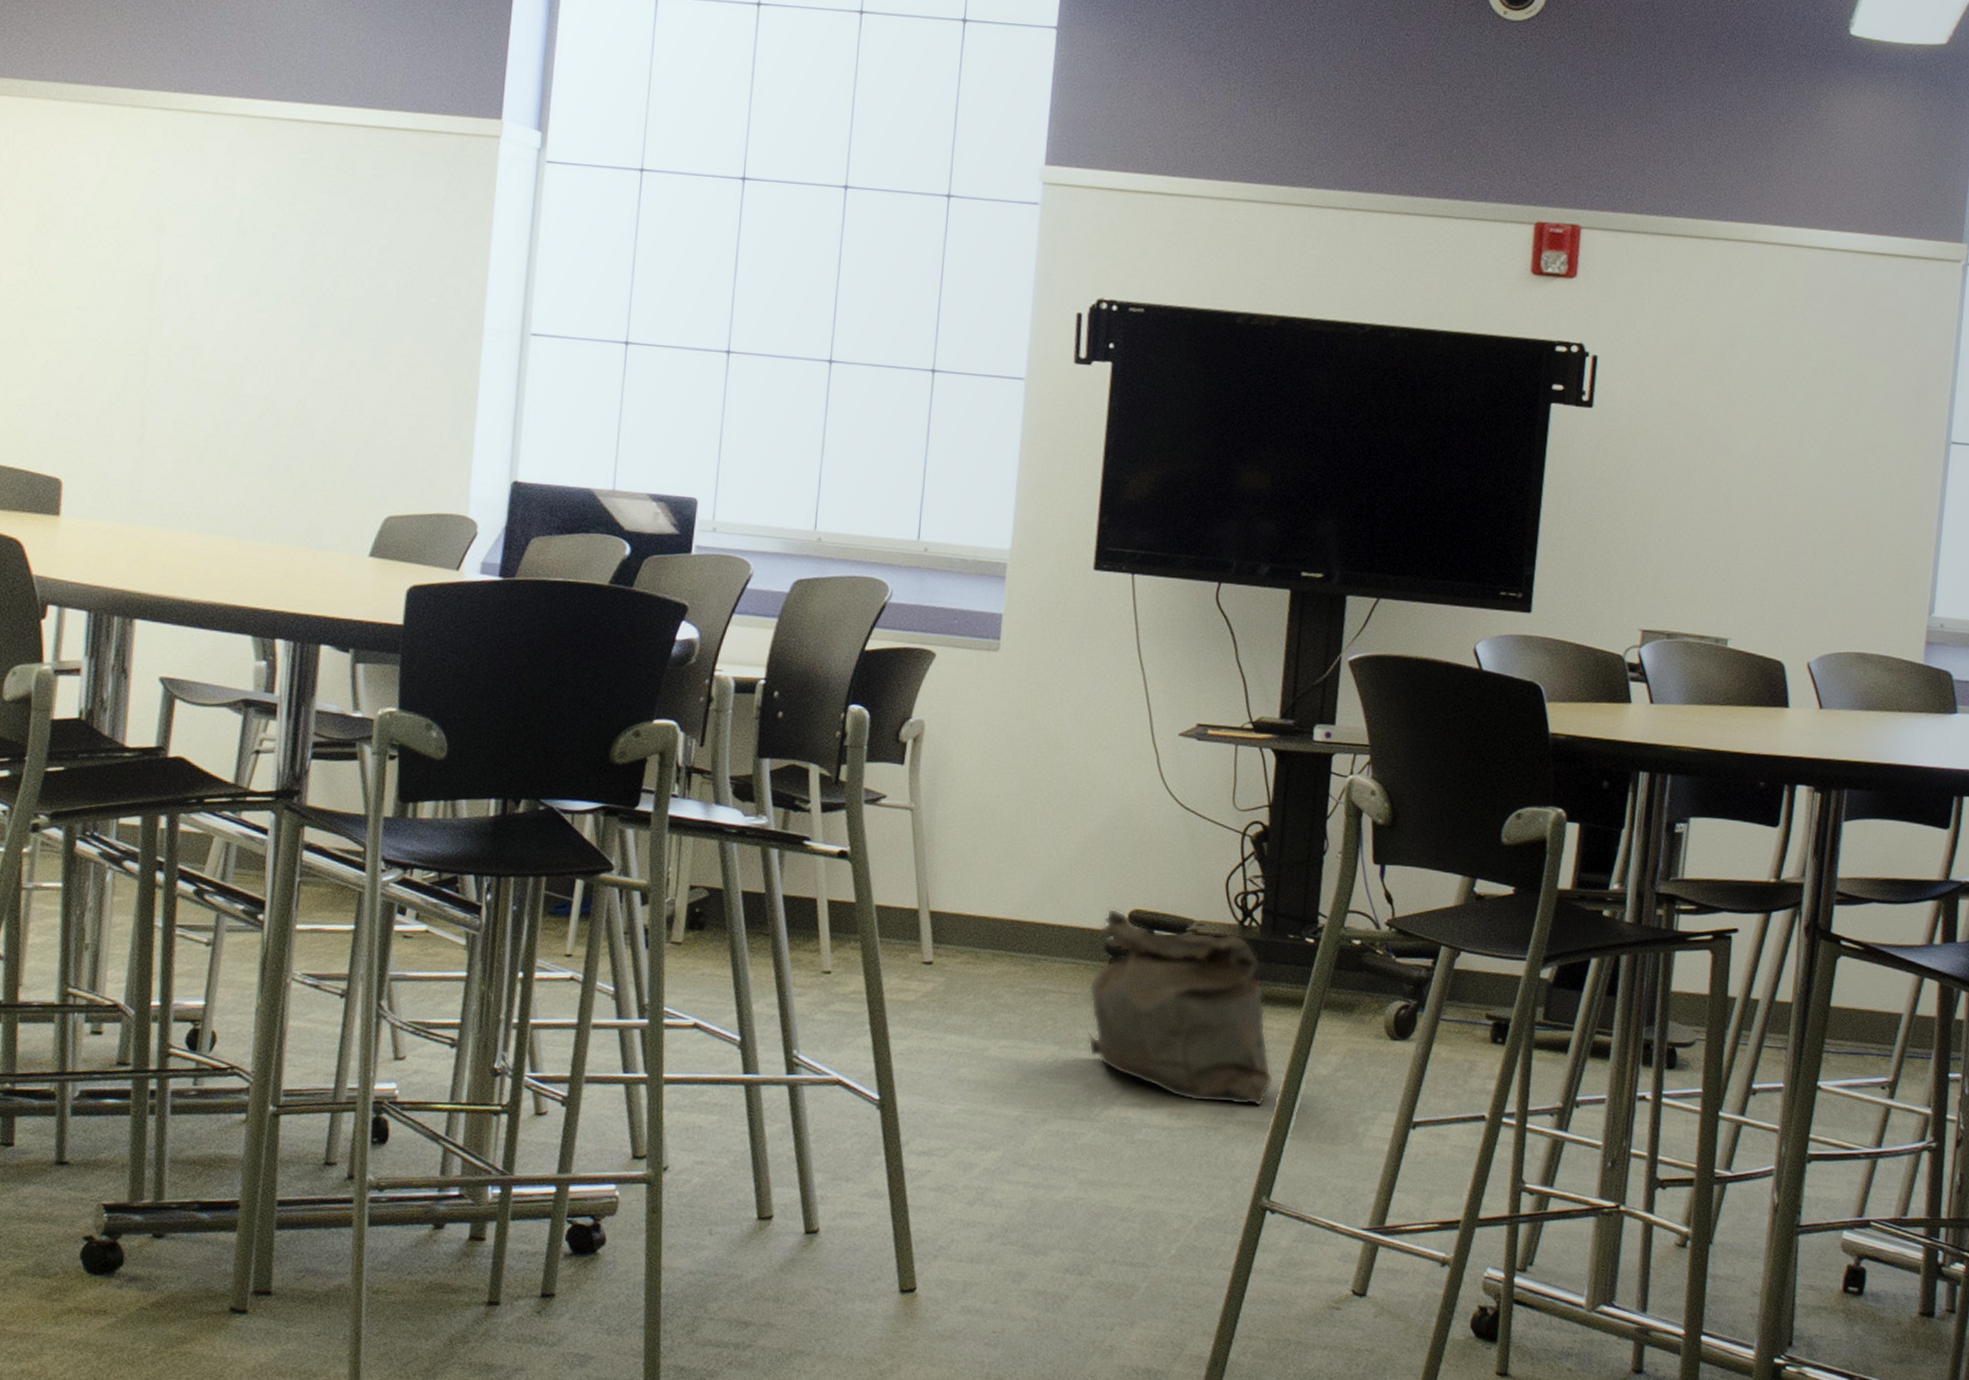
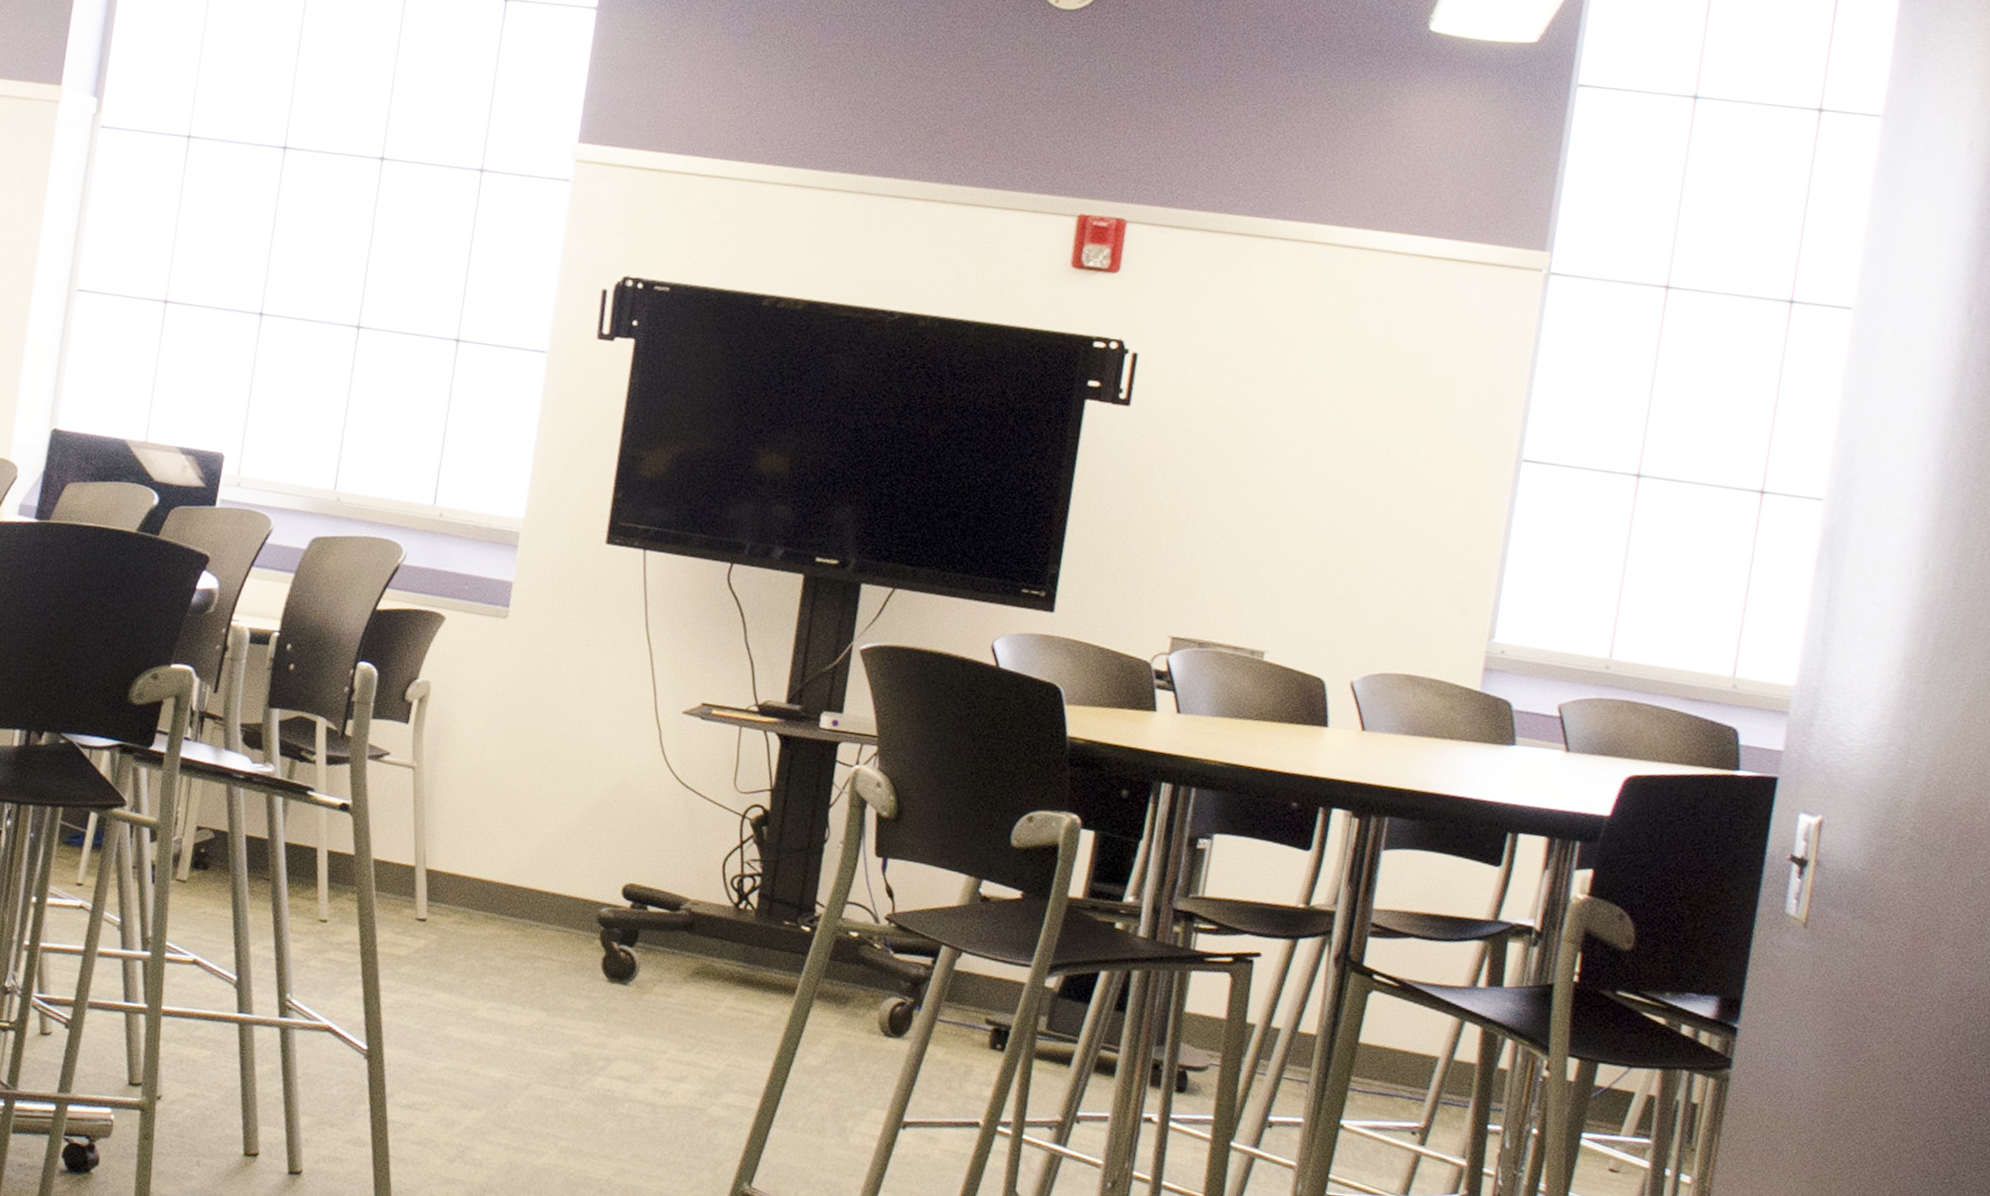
bag: present [1088,908,1273,1107] -> none [575,880,761,1092]

